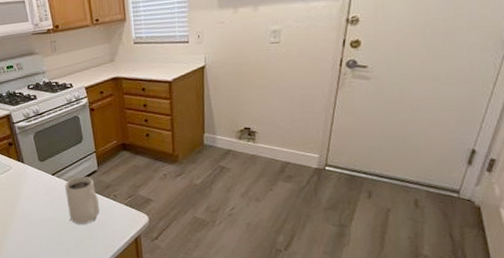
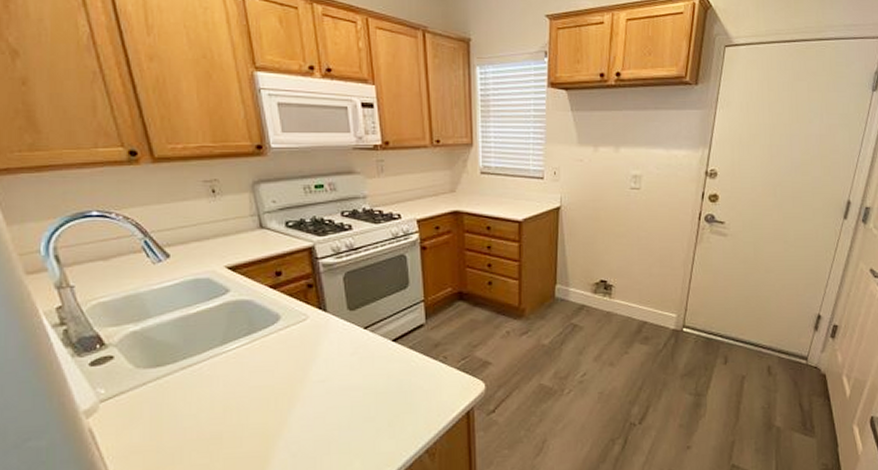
mug: present [65,176,100,224] -> none [381,331,425,394]

